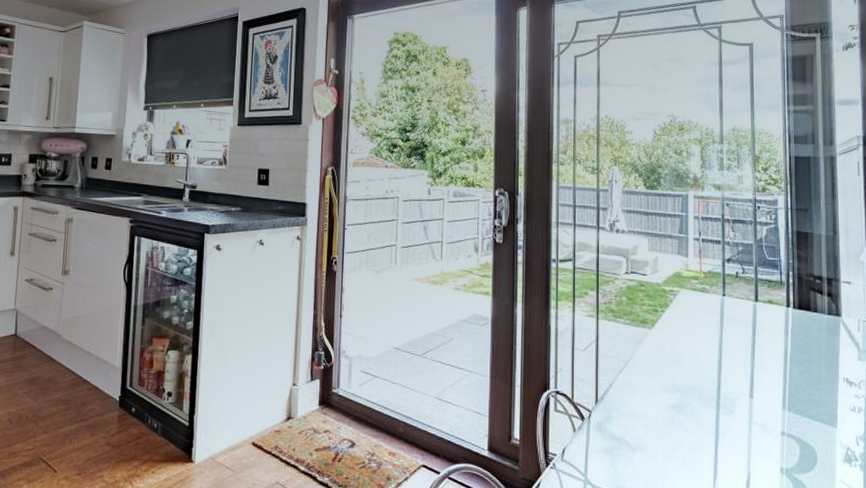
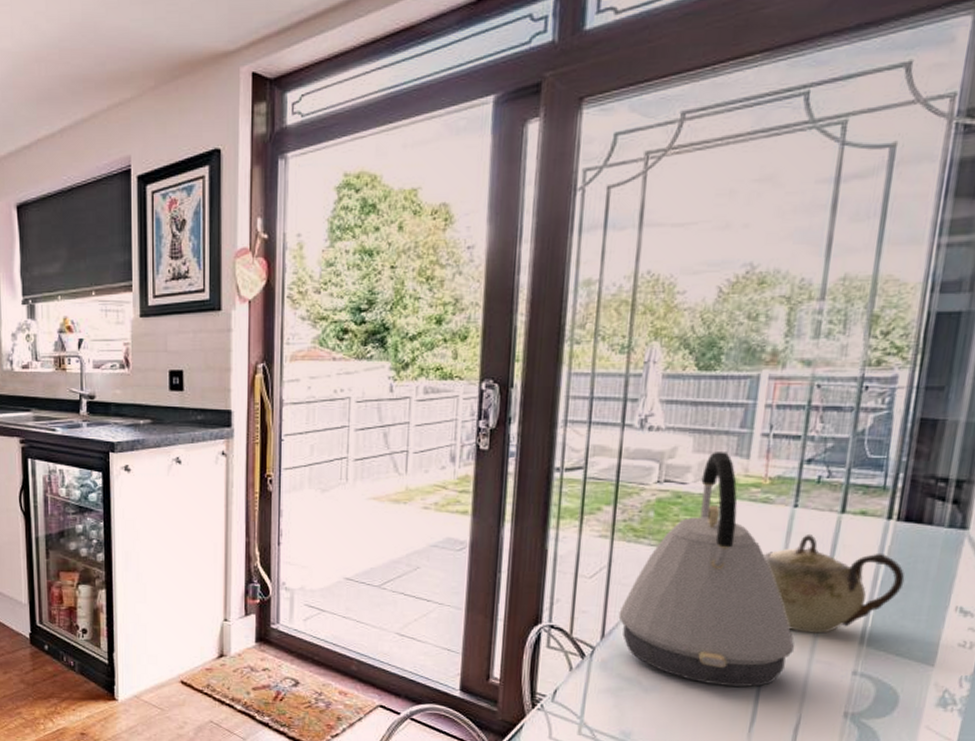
kettle: none [607,251,738,447] -> present [618,452,795,687]
teapot: none [707,317,806,400] -> present [763,533,905,634]

